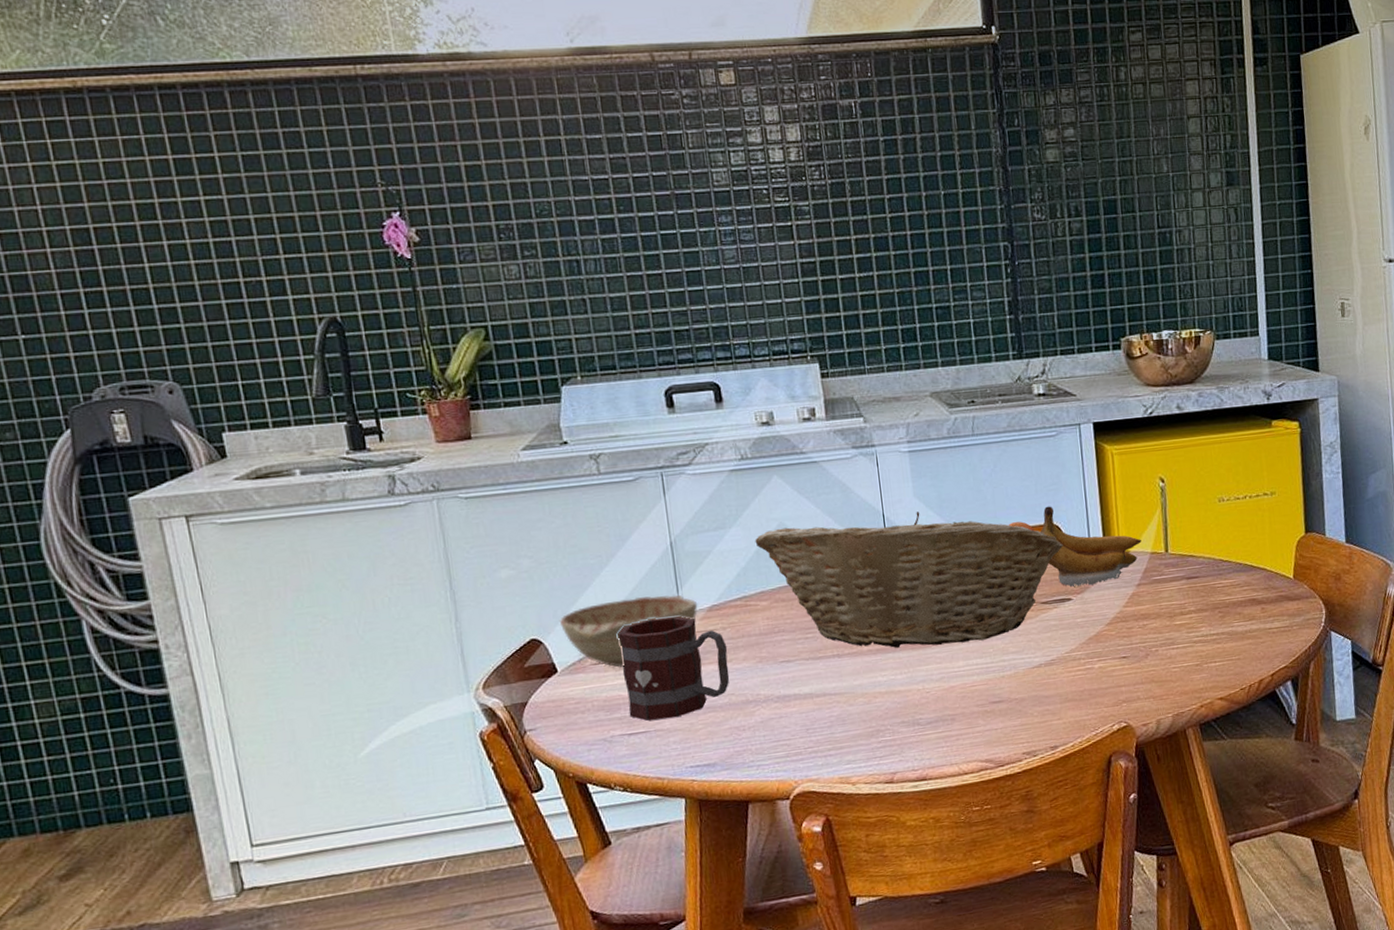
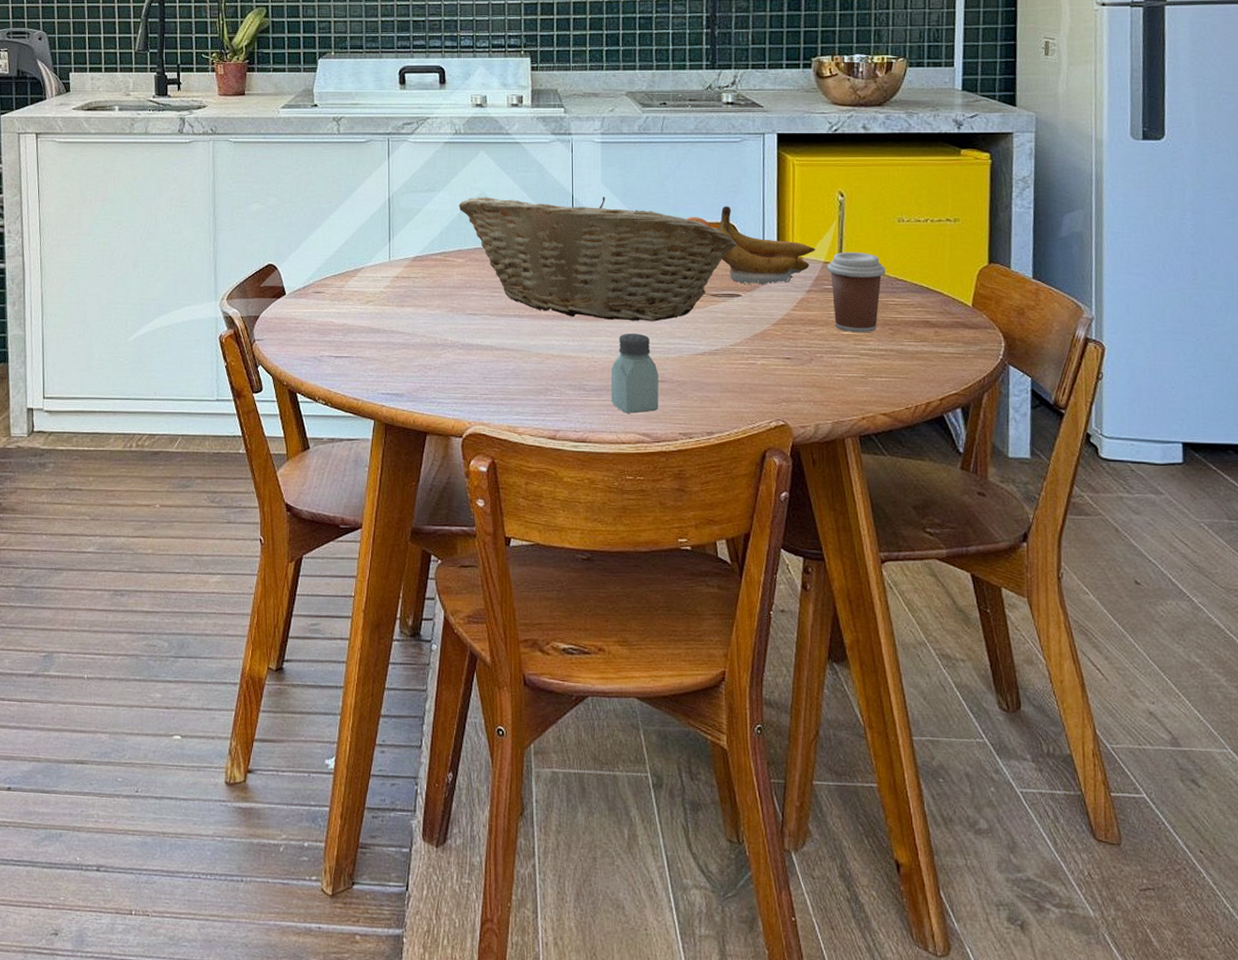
decorative bowl: present [559,594,698,668] -> none [292,241,405,298]
mug: present [617,615,730,721] -> none [337,260,425,349]
saltshaker: none [945,655,999,742] -> present [611,333,659,413]
coffee cup: none [1154,537,1212,621] -> present [827,251,886,333]

